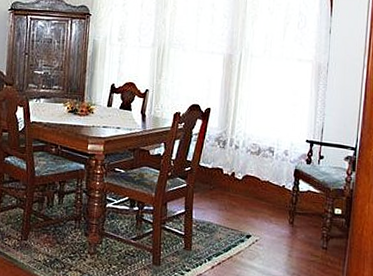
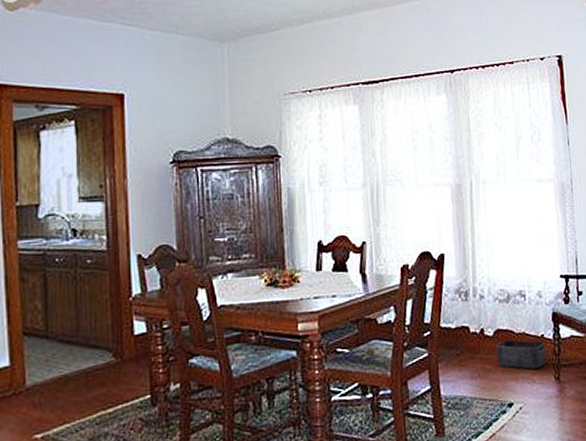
storage bin: none [243,184,285,212] -> present [496,339,547,369]

